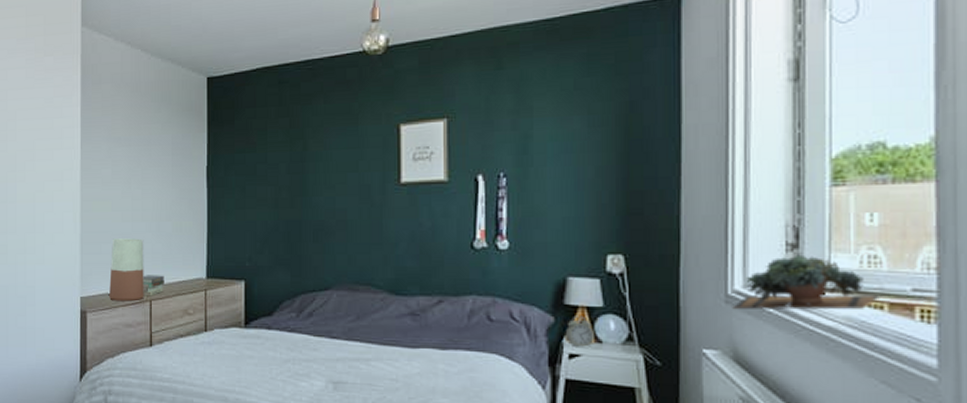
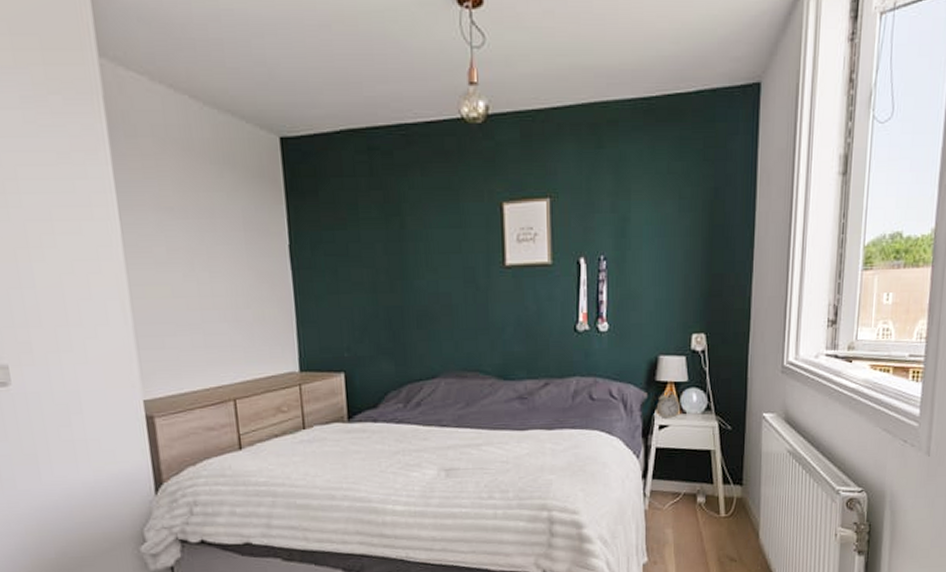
vase: present [109,238,144,302] -> none [177,329,226,403]
books: present [143,275,164,297] -> none [222,370,250,395]
succulent plant: present [732,254,882,310] -> none [786,329,889,377]

